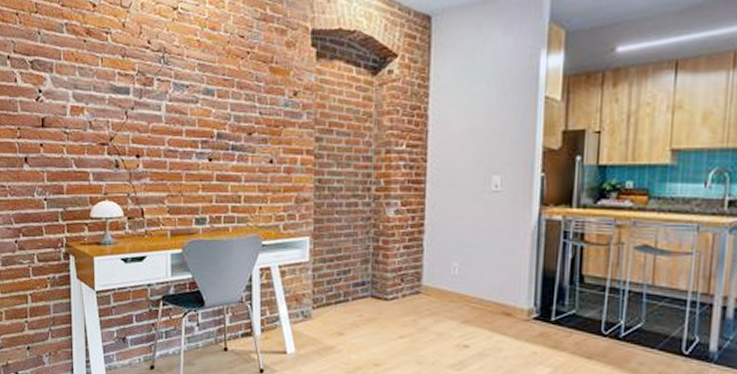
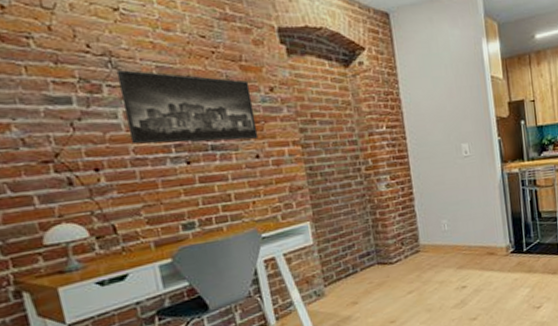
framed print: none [166,66,275,144] -> present [116,70,259,145]

